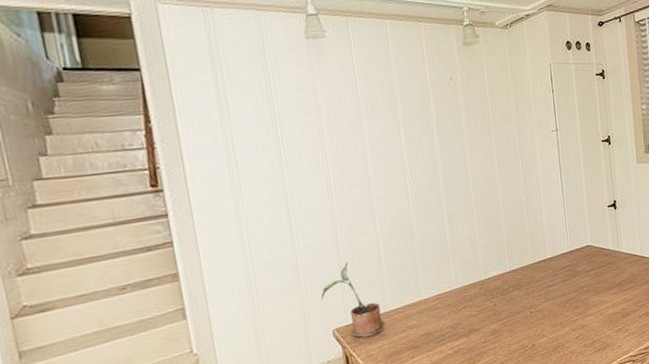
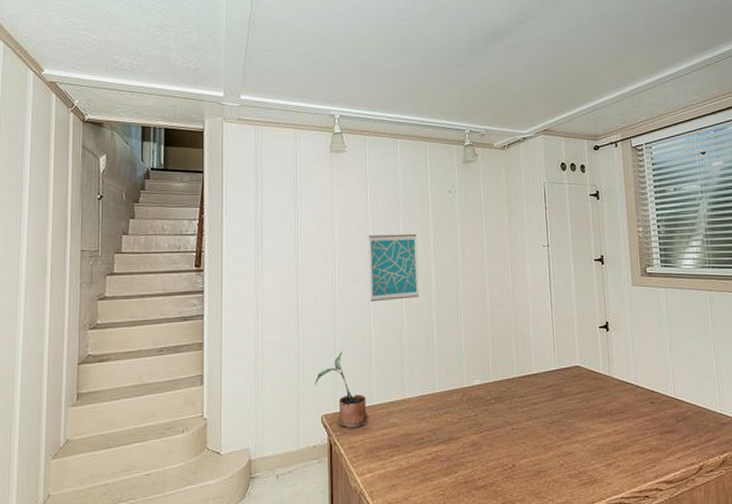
wall art: none [363,127,427,207] -> present [368,233,419,302]

